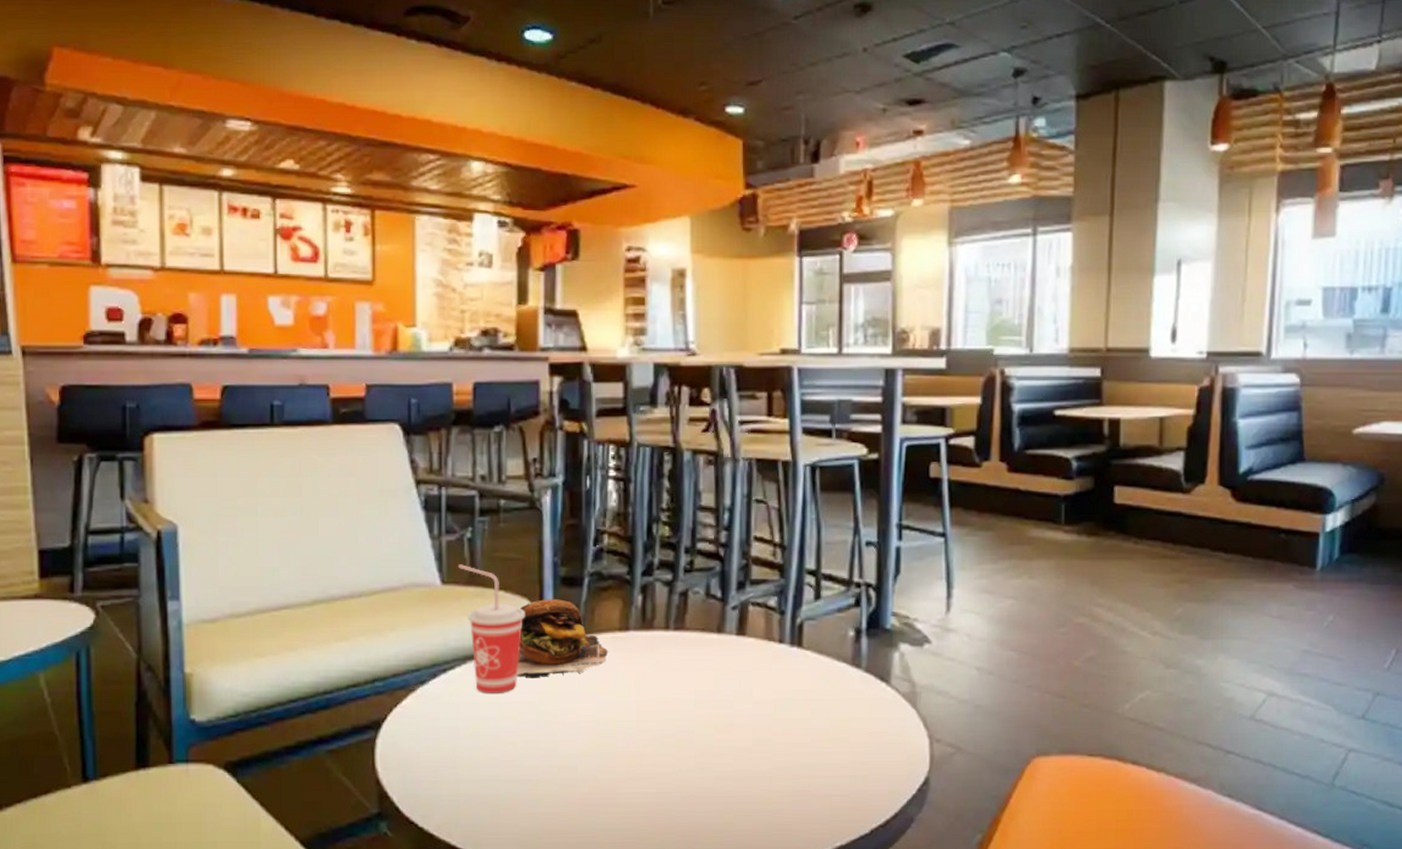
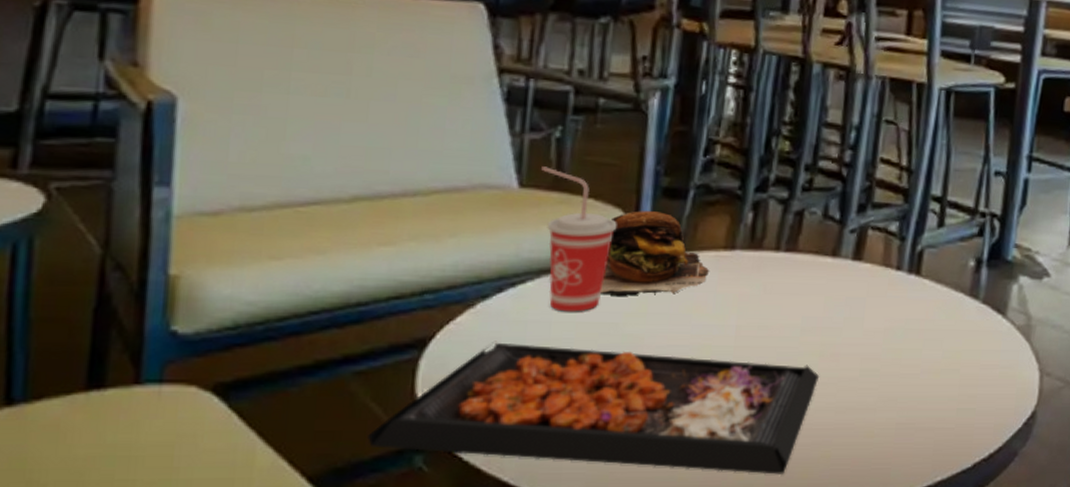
food tray: none [343,722,716,840] -> present [367,342,820,474]

